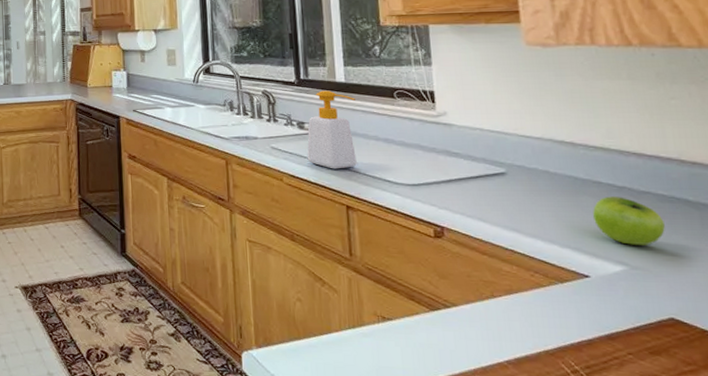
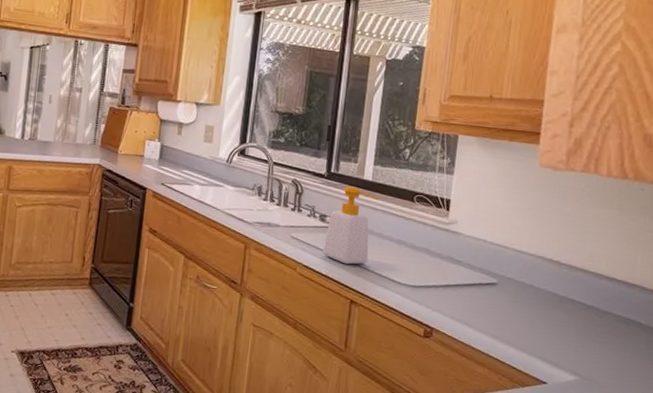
fruit: present [593,196,665,245] -> none [561,313,618,360]

